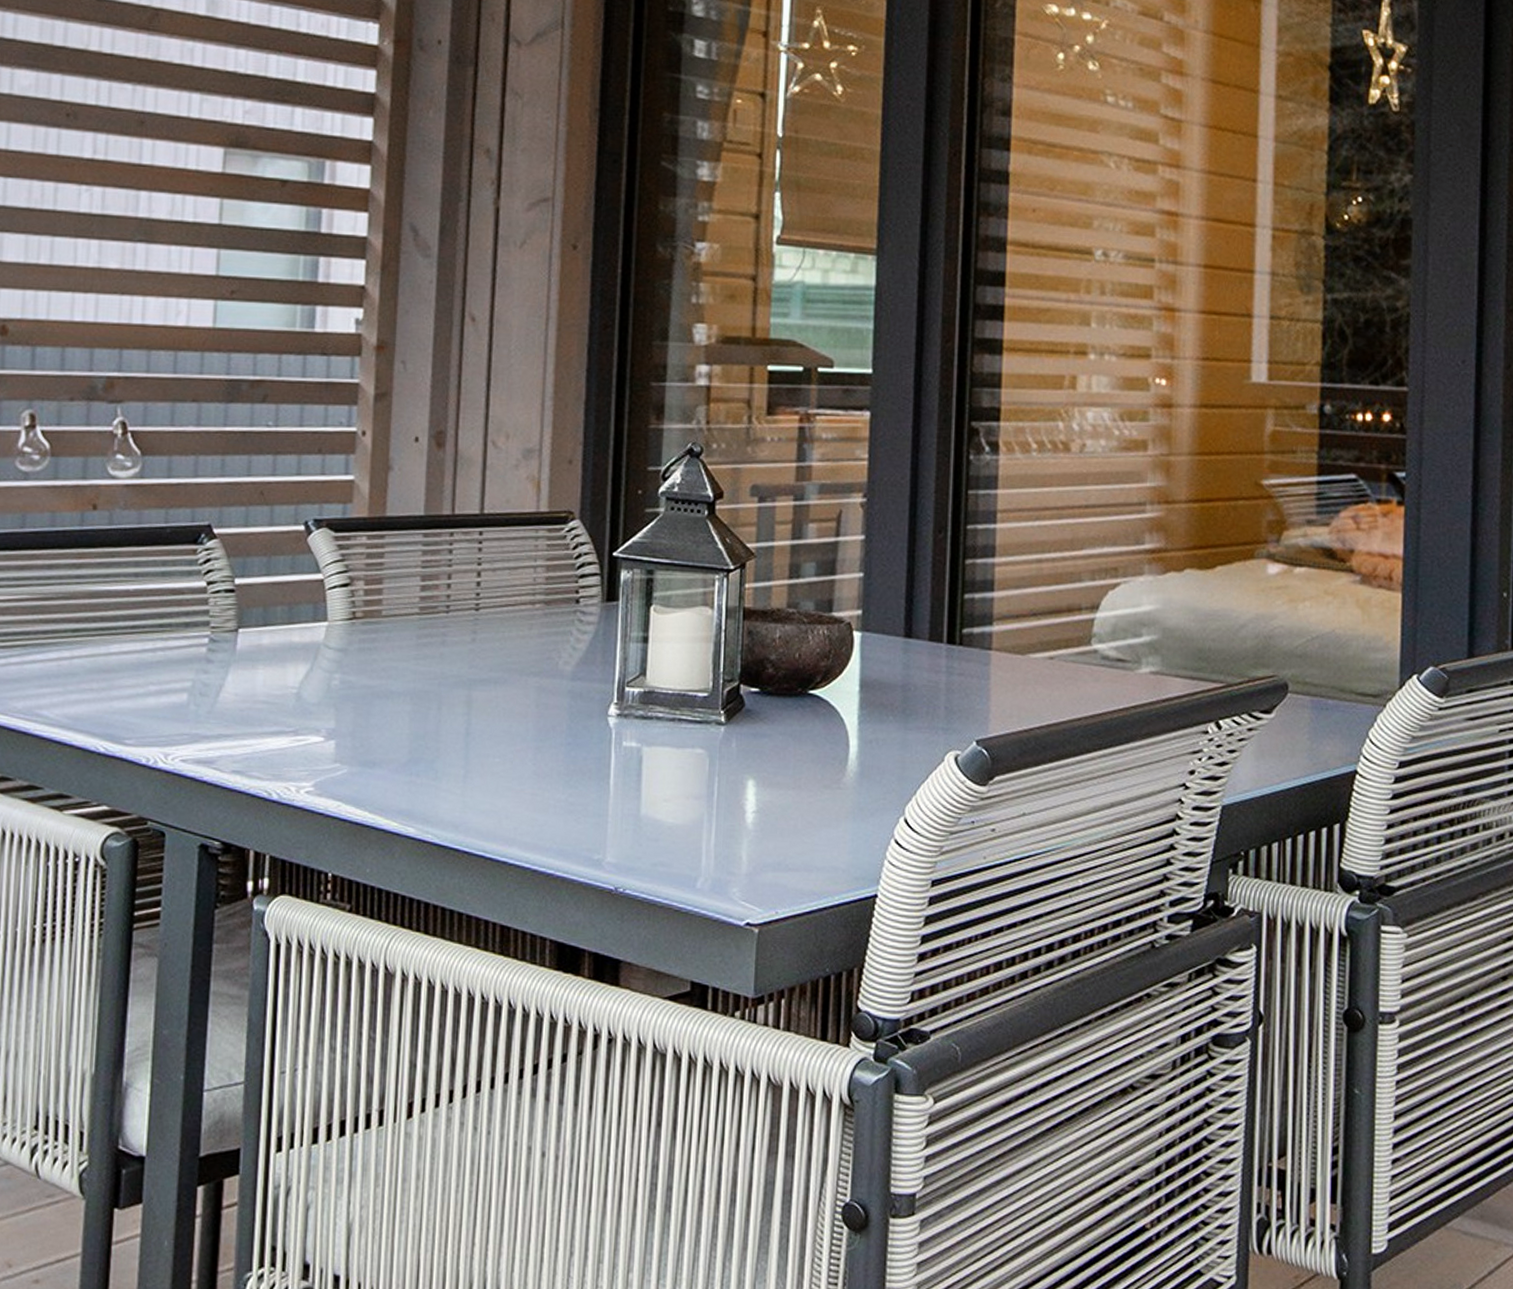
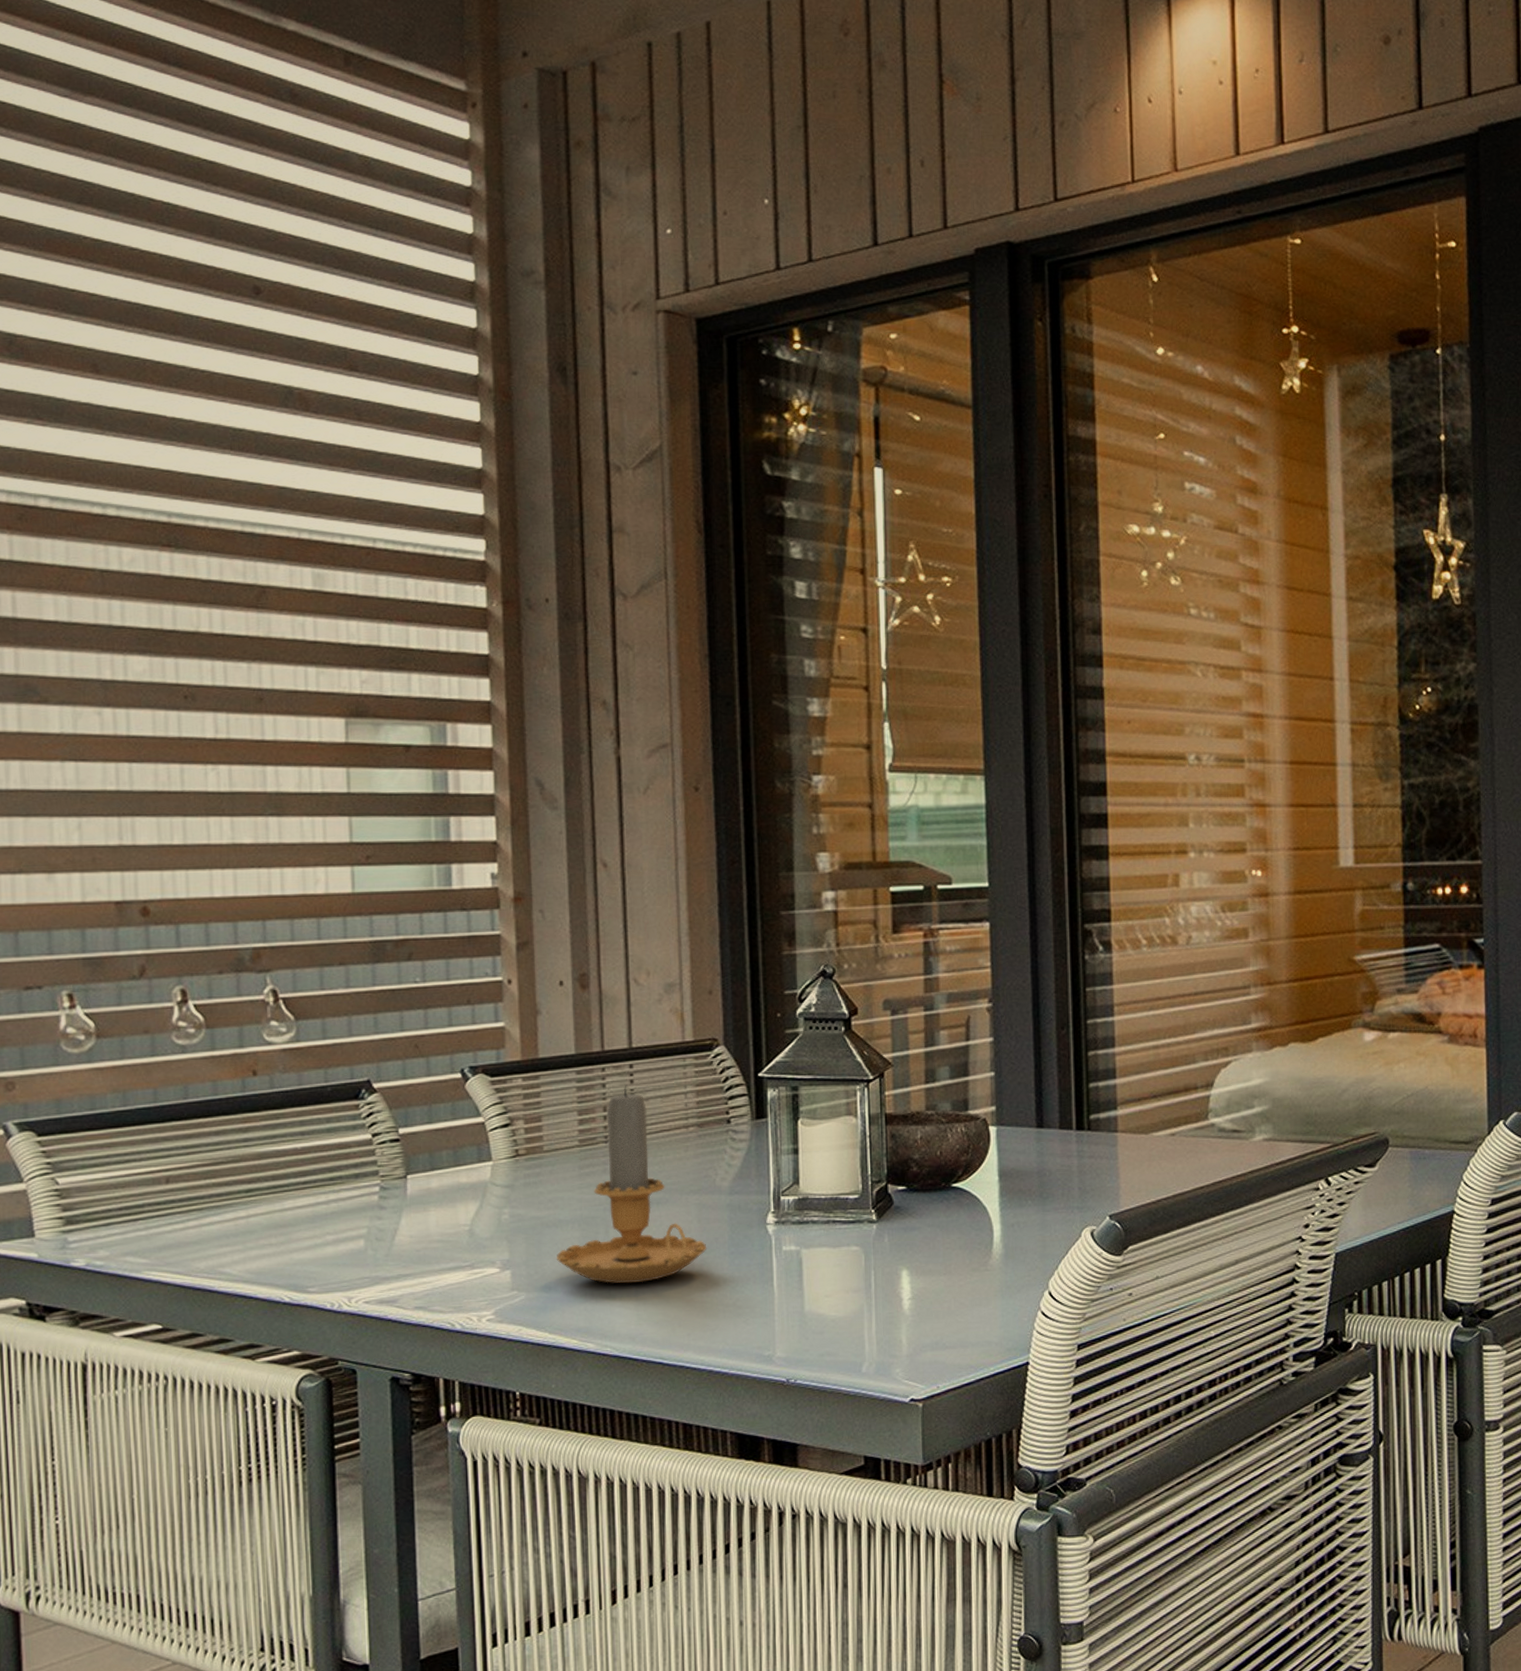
candle: none [383,552,543,768] -> present [556,1085,707,1284]

